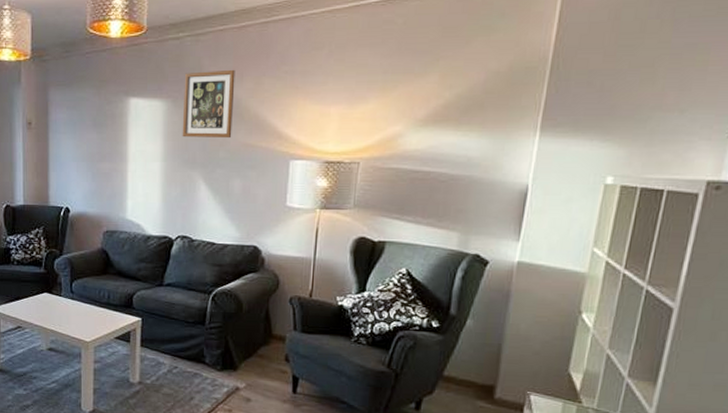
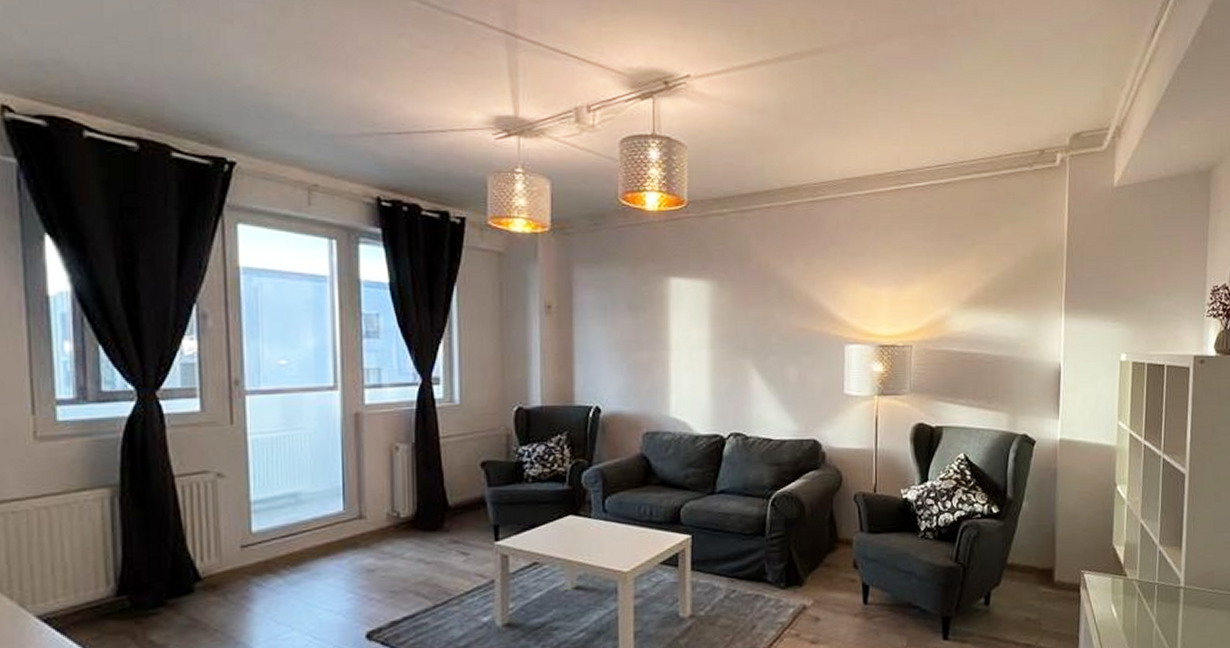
wall art: present [182,69,235,139] -> none [730,248,785,323]

